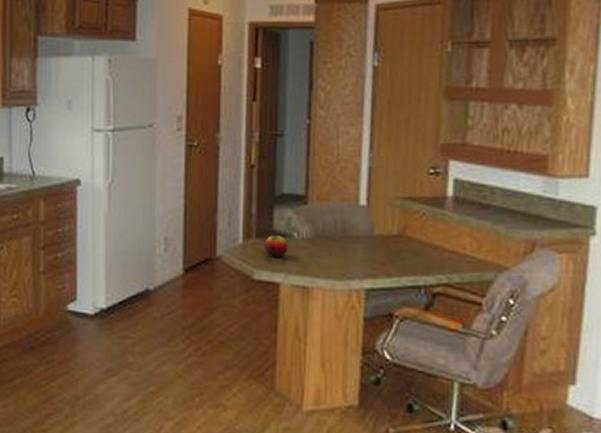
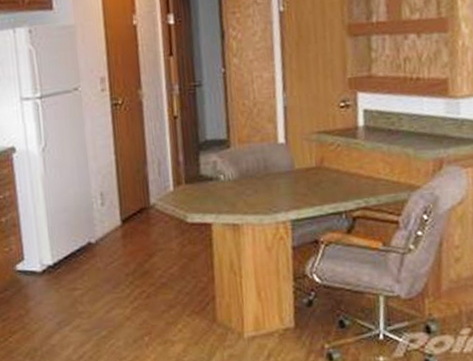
fruit: present [265,235,288,258] -> none [194,179,217,201]

